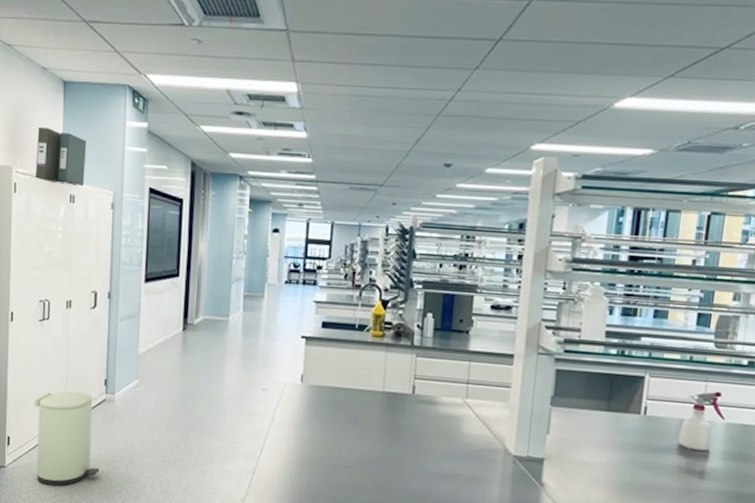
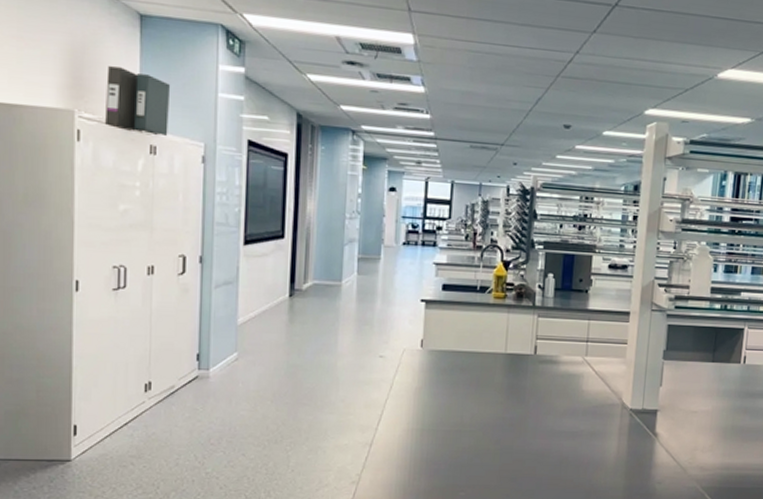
pedal bin: present [34,391,100,487] -> none [107,369,192,478]

